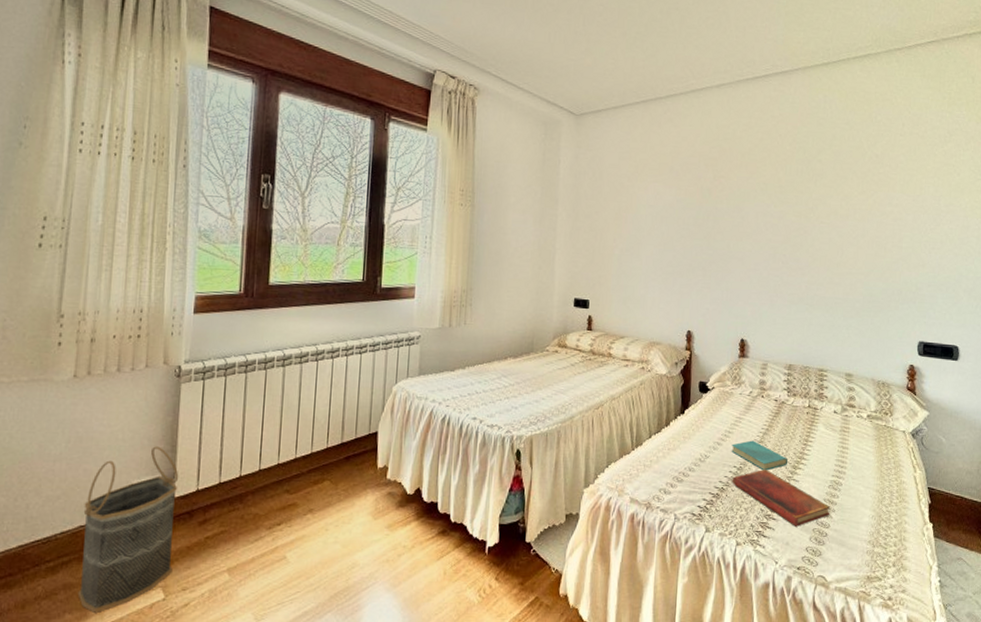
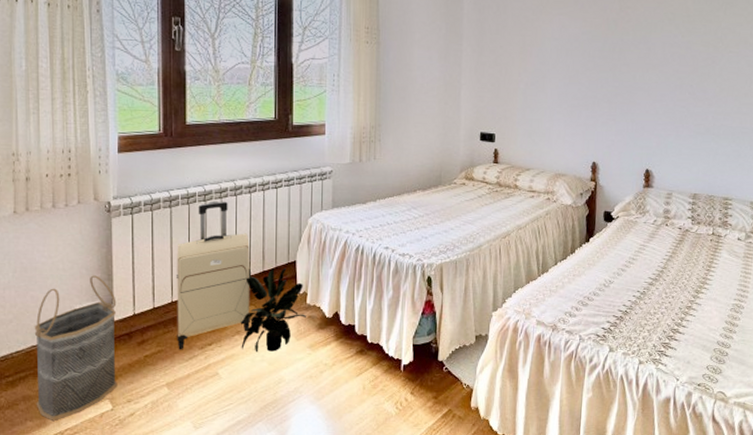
suitcase: none [242,366,329,531] -> present [177,201,252,350]
potted plant: none [313,439,386,533] -> present [241,267,306,353]
book: present [731,440,788,471] -> none [635,266,691,295]
diary: present [732,469,831,527] -> none [635,294,732,347]

